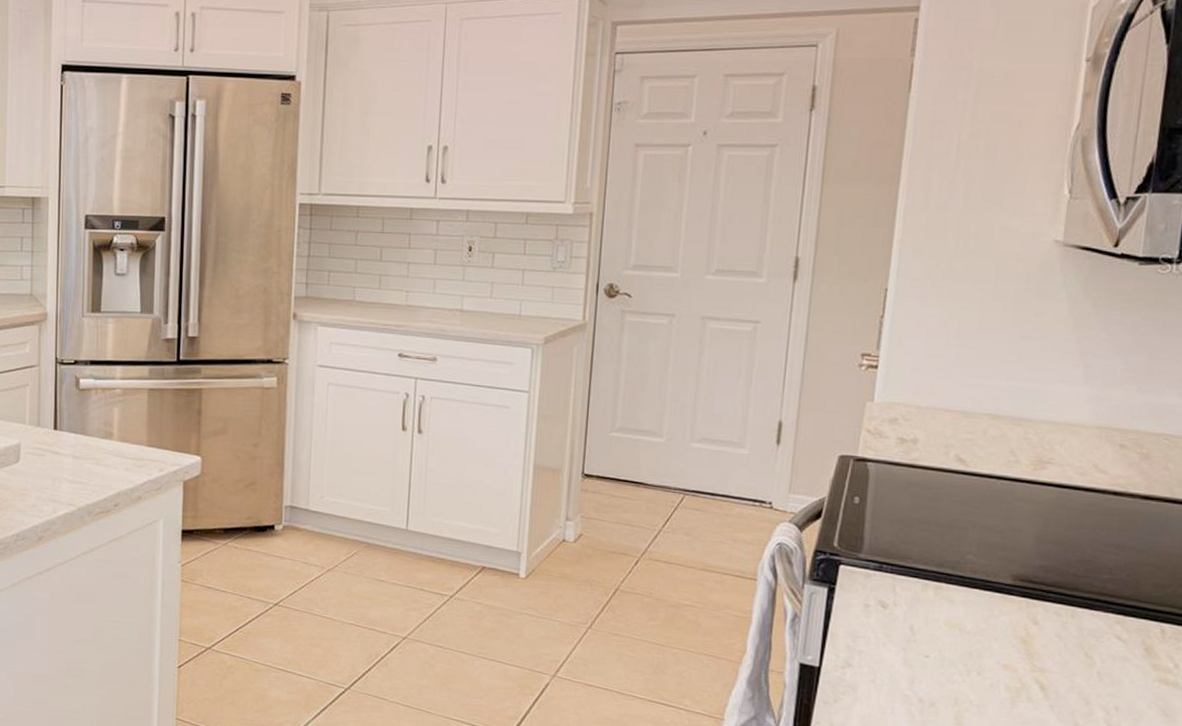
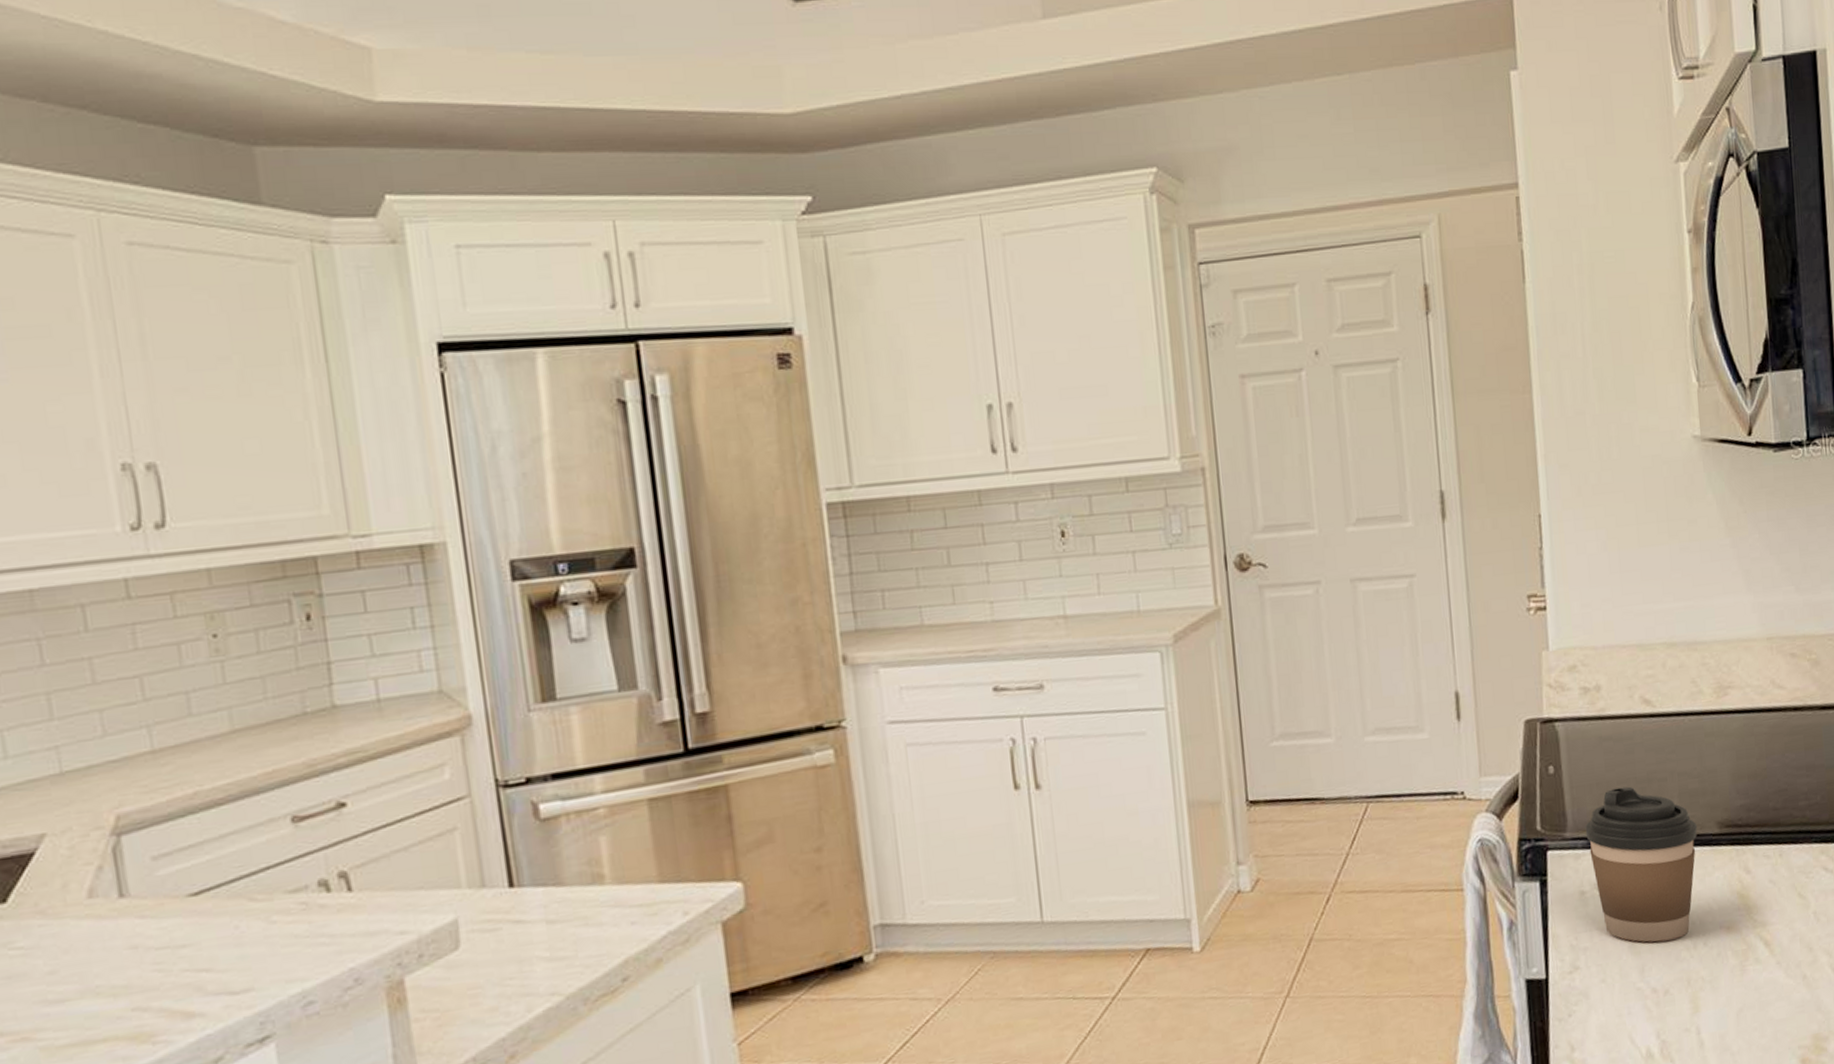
coffee cup: none [879,526,991,663] -> present [1585,786,1697,943]

